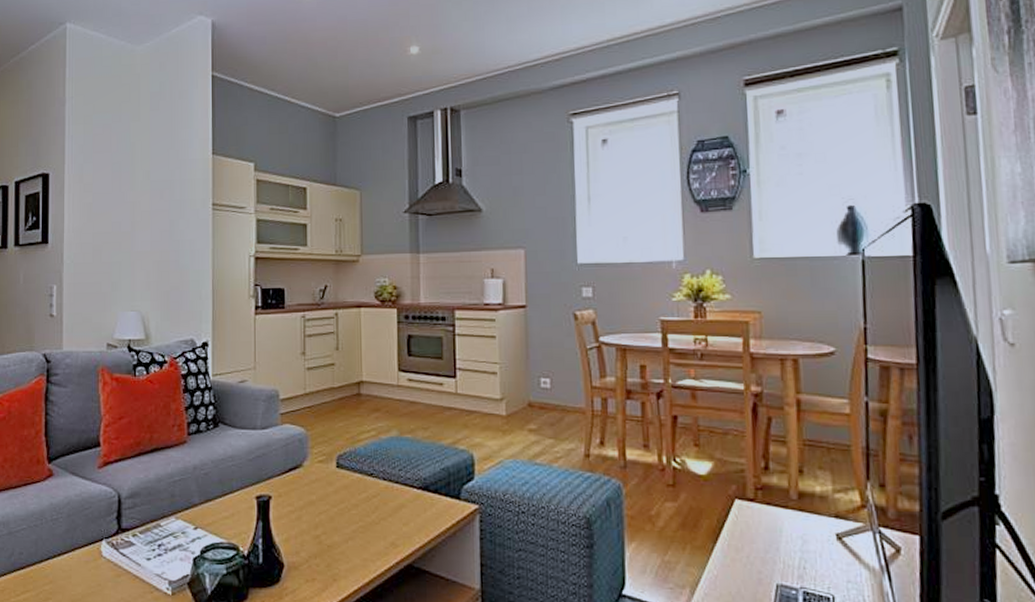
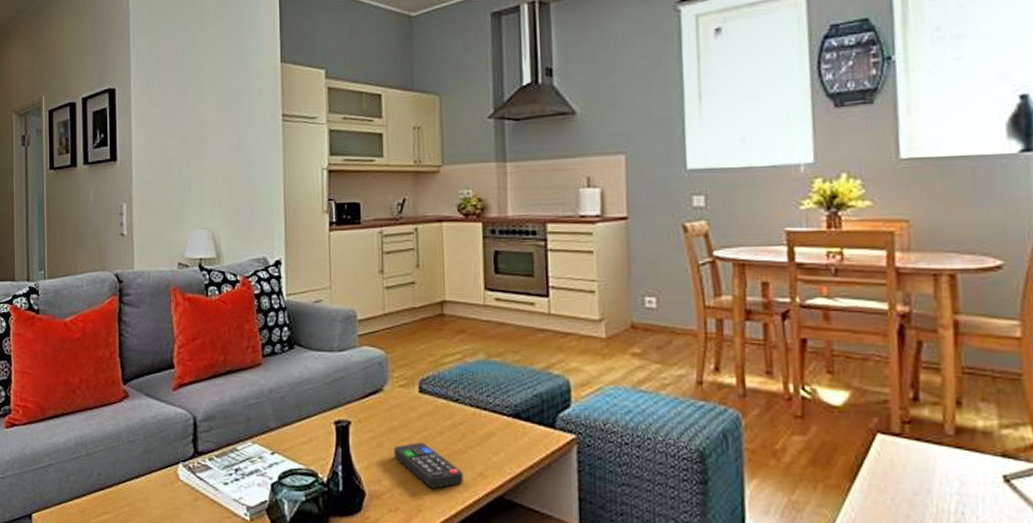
remote control: none [312,515,376,559] -> present [394,443,463,489]

